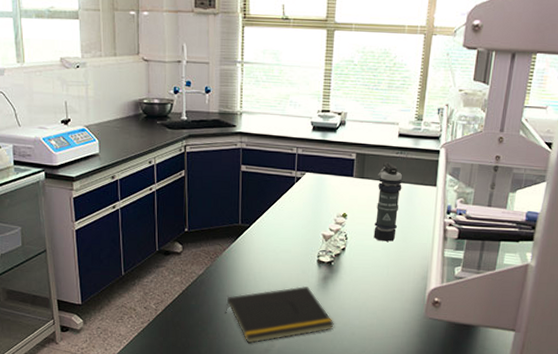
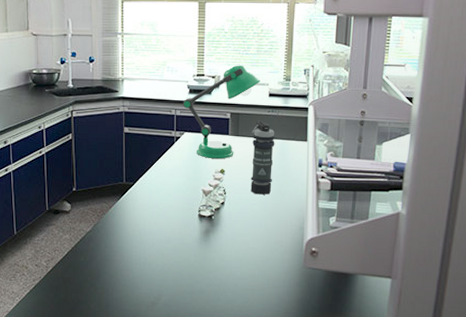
notepad: present [225,286,334,344] -> none [112,240,217,297]
desk lamp: none [305,100,390,202] -> present [182,64,260,158]

